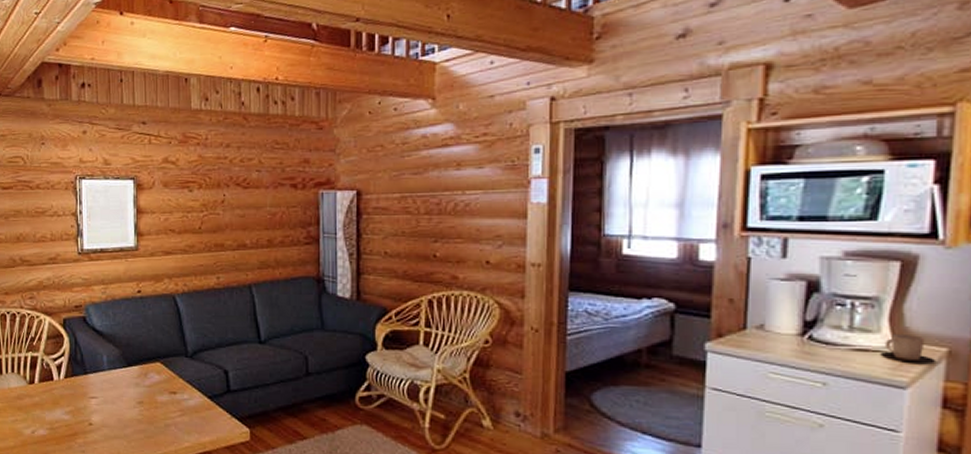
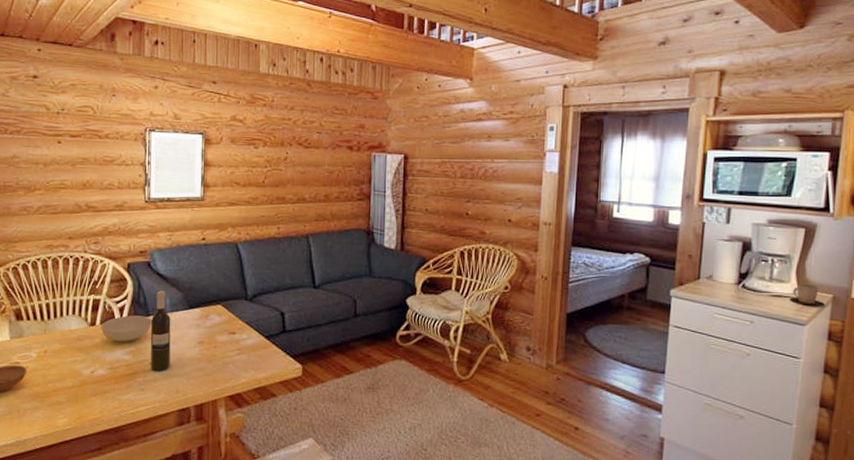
bowl: none [39,373,90,402] -> present [101,315,152,343]
wine bottle: none [88,347,110,433] -> present [150,291,171,371]

